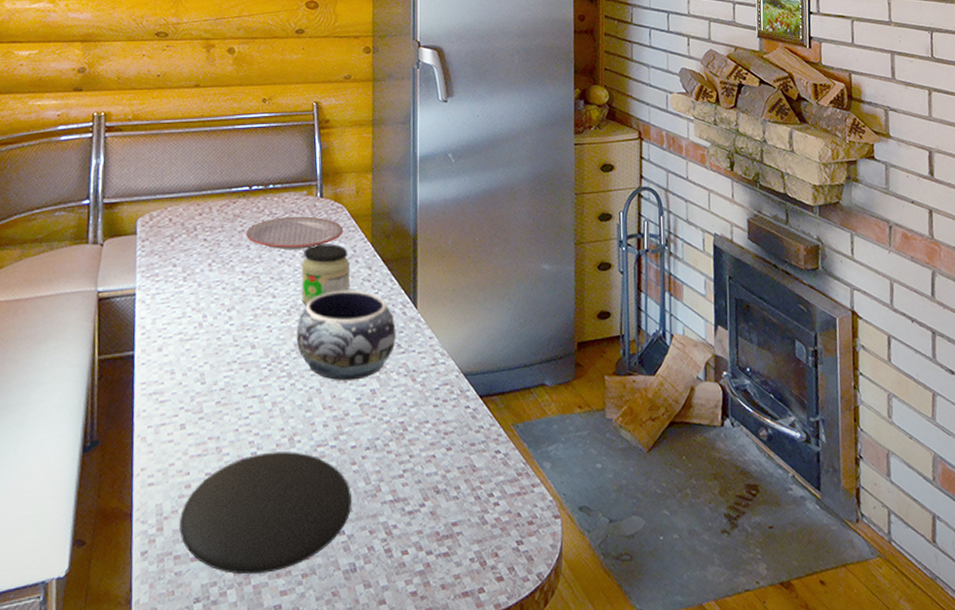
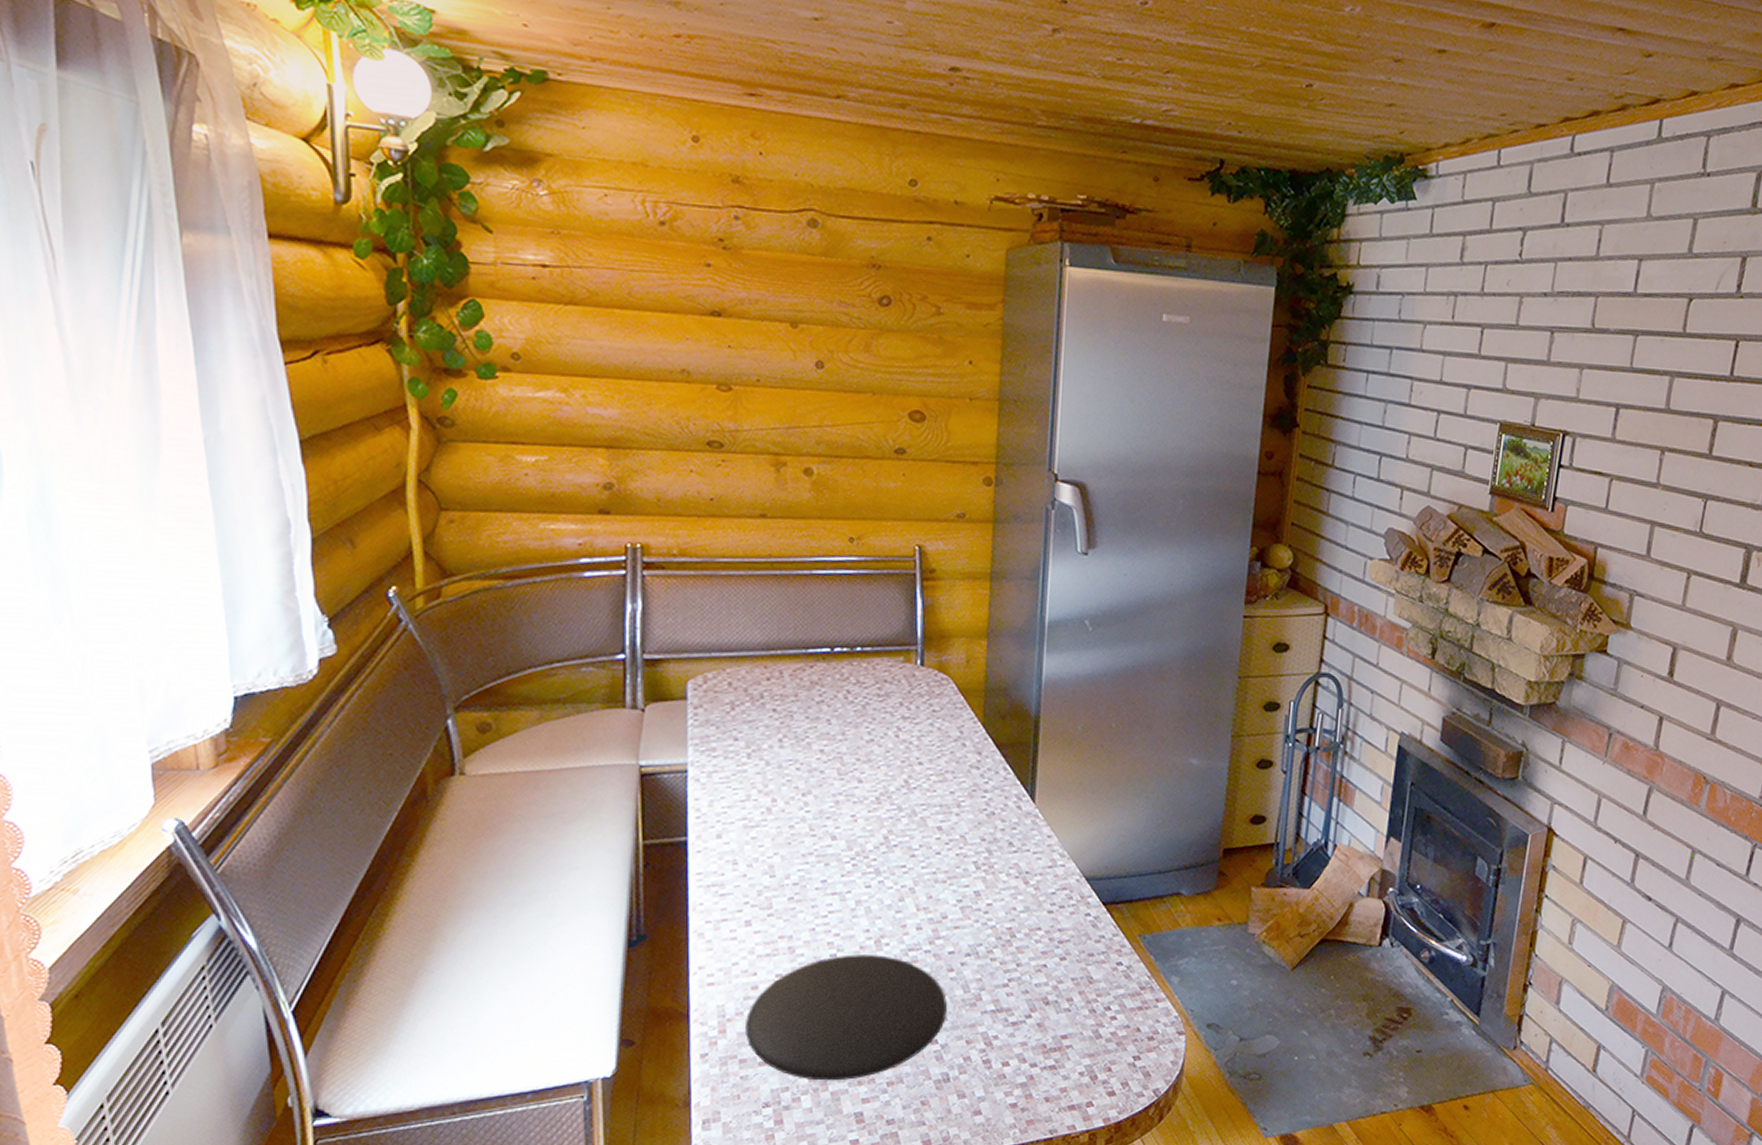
plate: present [246,216,343,249] -> none [826,687,949,727]
decorative bowl: present [296,290,396,380] -> none [886,777,1008,880]
jar: present [301,244,351,306] -> none [894,722,956,793]

